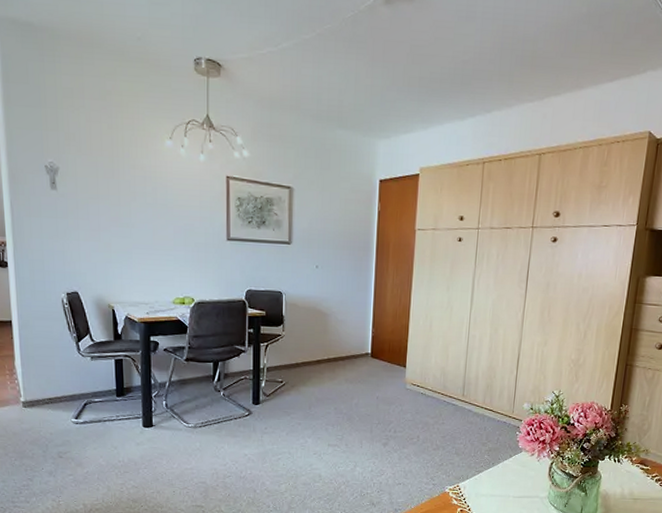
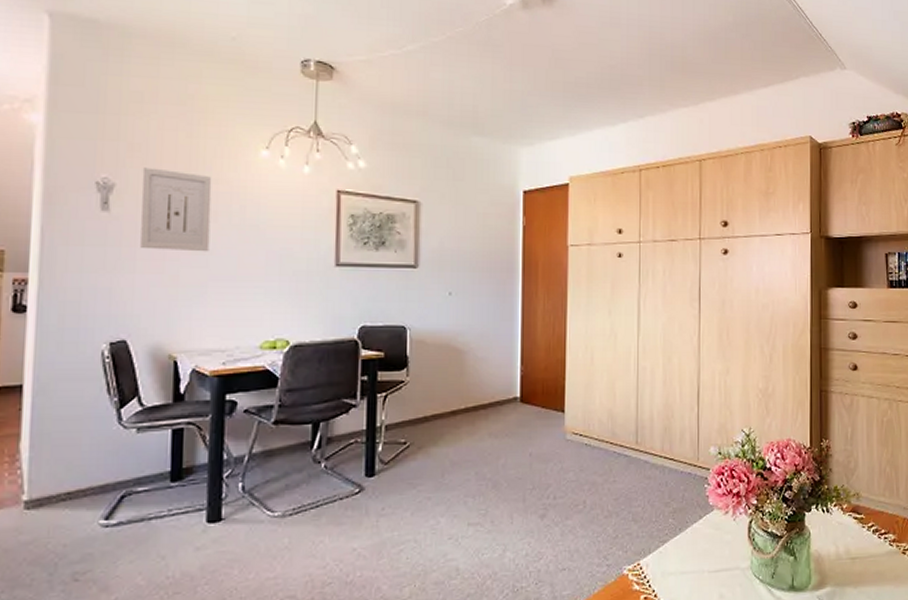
wall art: none [77,154,132,226] -> present [140,167,212,252]

